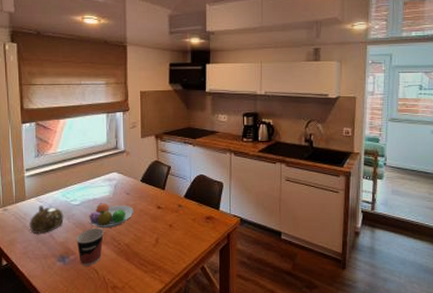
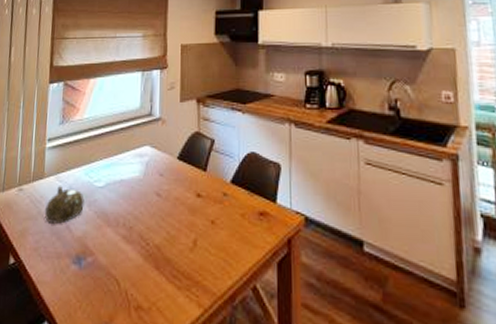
cup: present [76,228,104,266] -> none [96,219,130,273]
fruit bowl: present [89,203,134,229] -> none [114,186,168,222]

